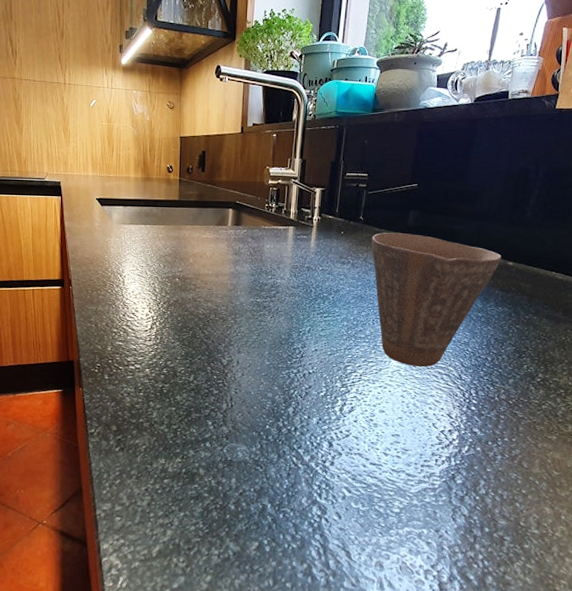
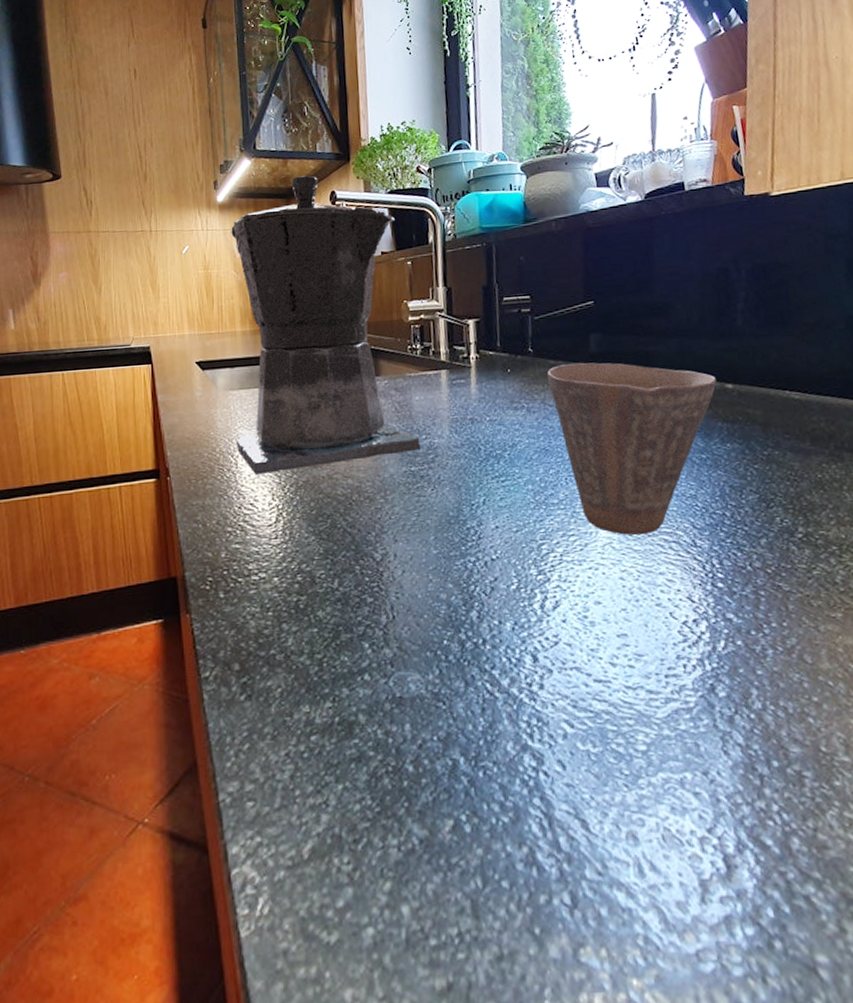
coffee maker: none [121,49,267,292] -> present [231,175,421,474]

